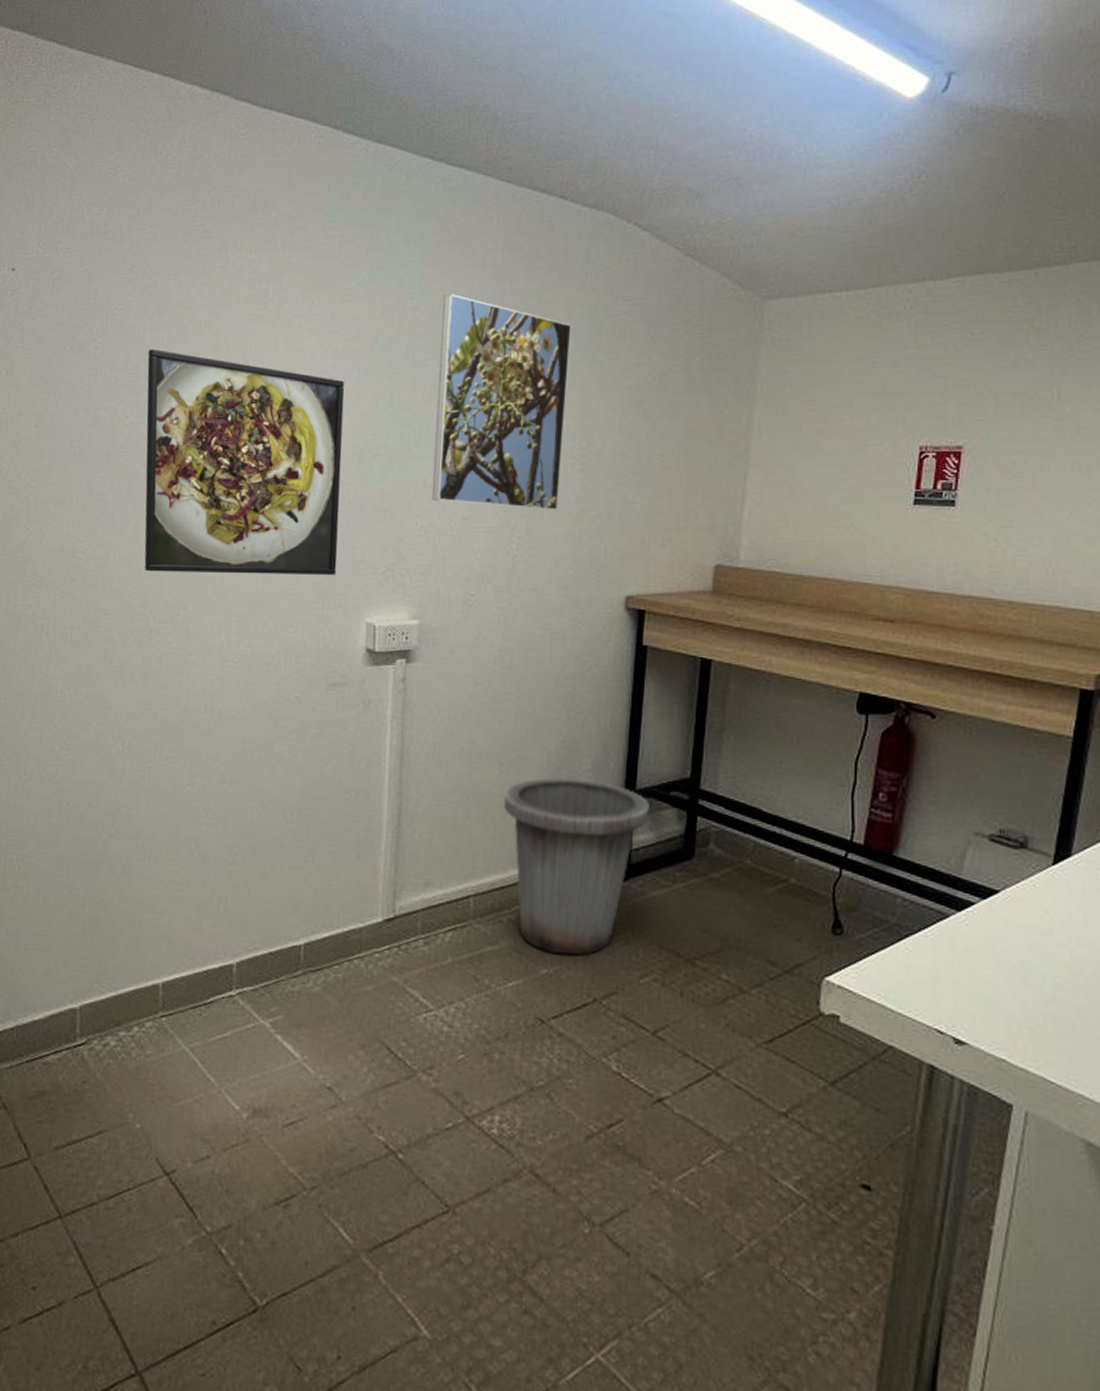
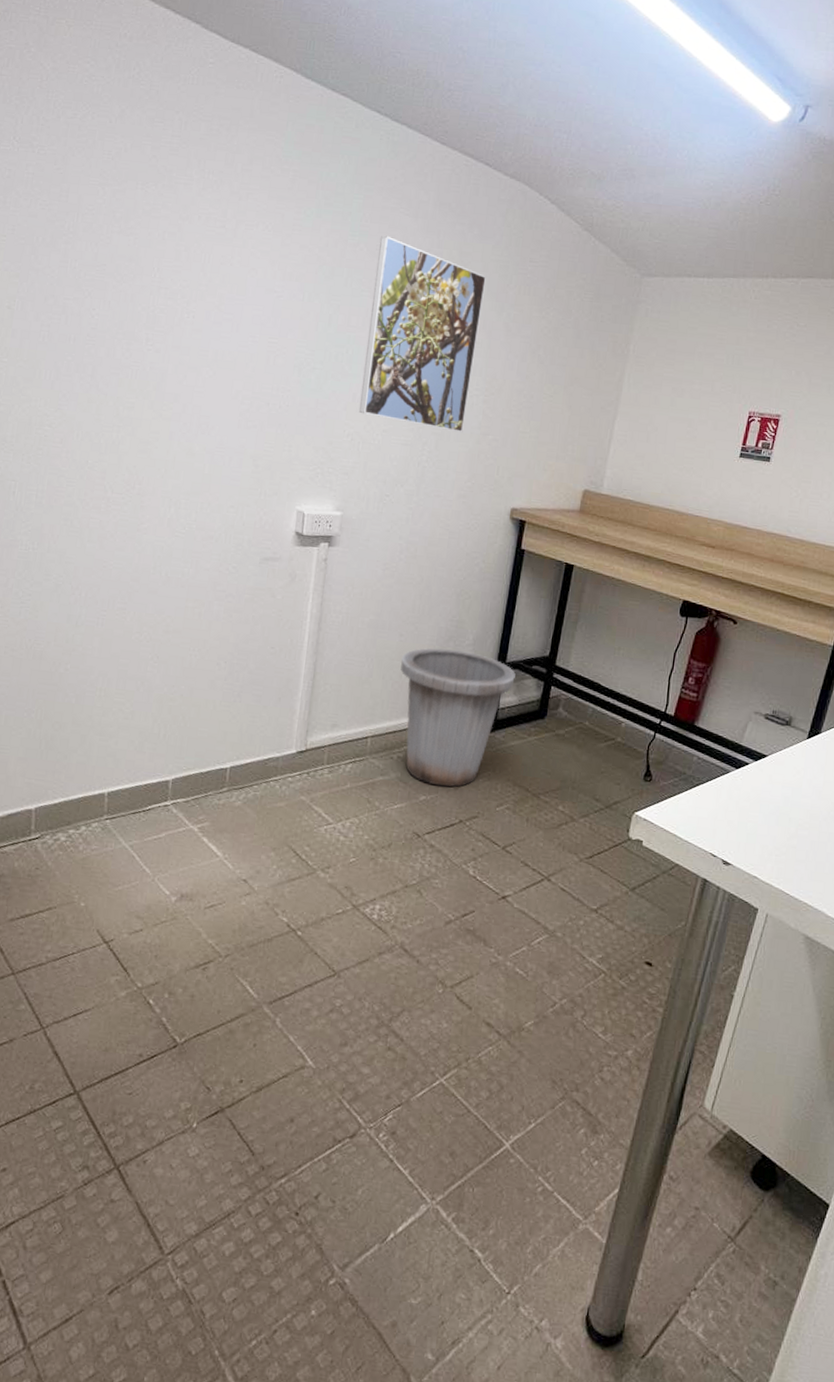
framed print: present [144,348,345,575] -> none [105,250,290,467]

